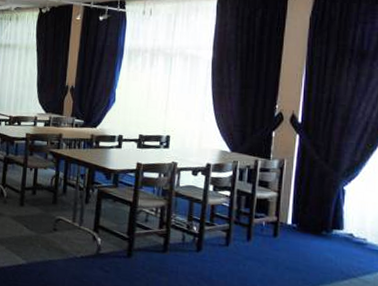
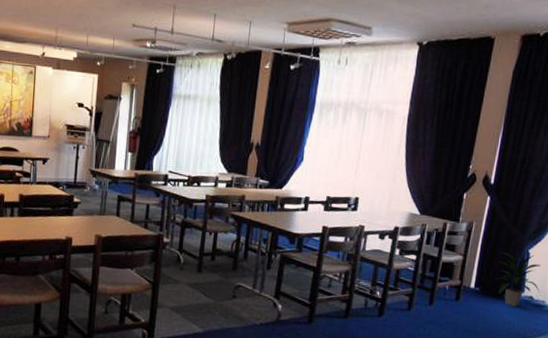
indoor plant: none [312,189,360,244] -> present [495,252,541,307]

